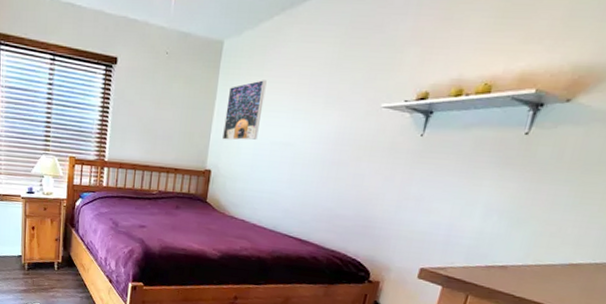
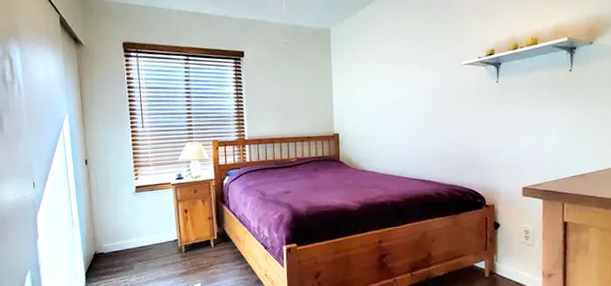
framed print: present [222,80,267,141] -> none [341,55,372,107]

